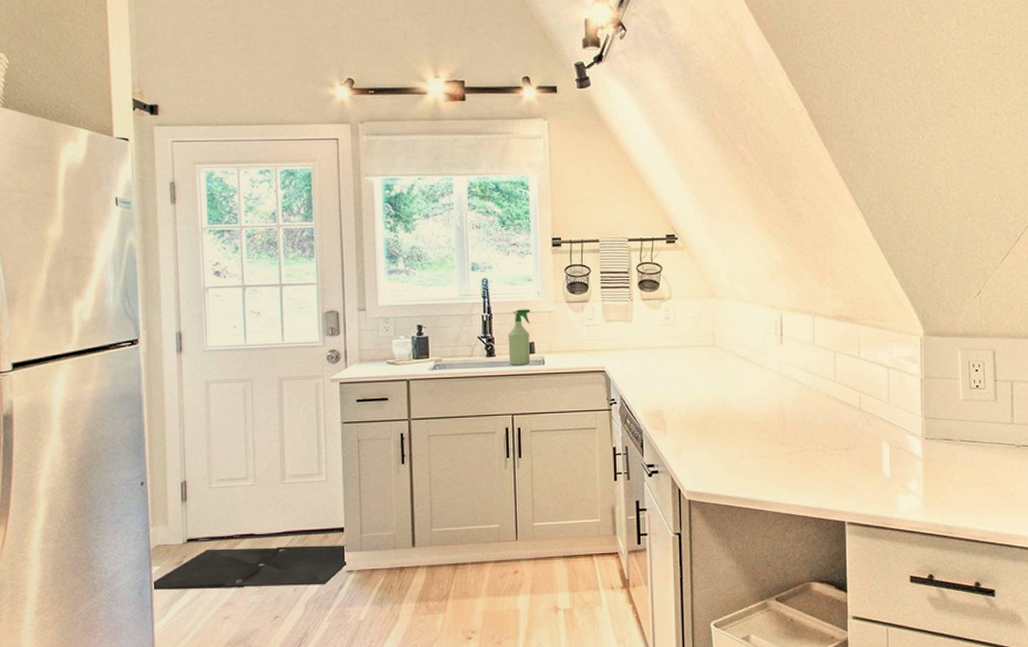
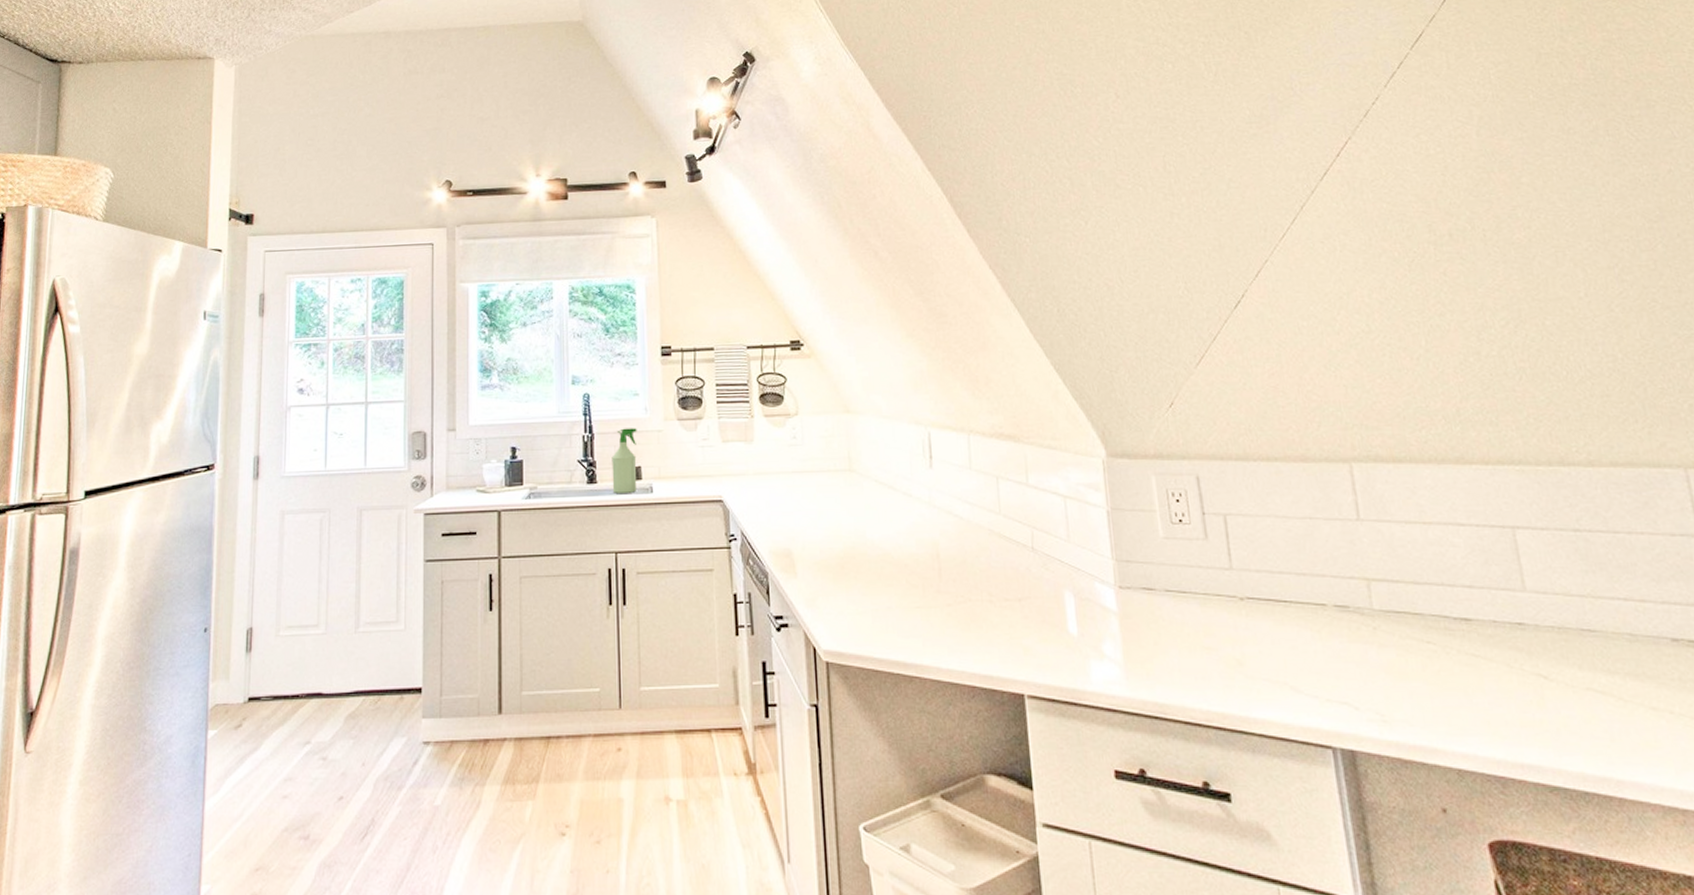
door mat: present [153,545,348,589] -> none [208,709,425,760]

